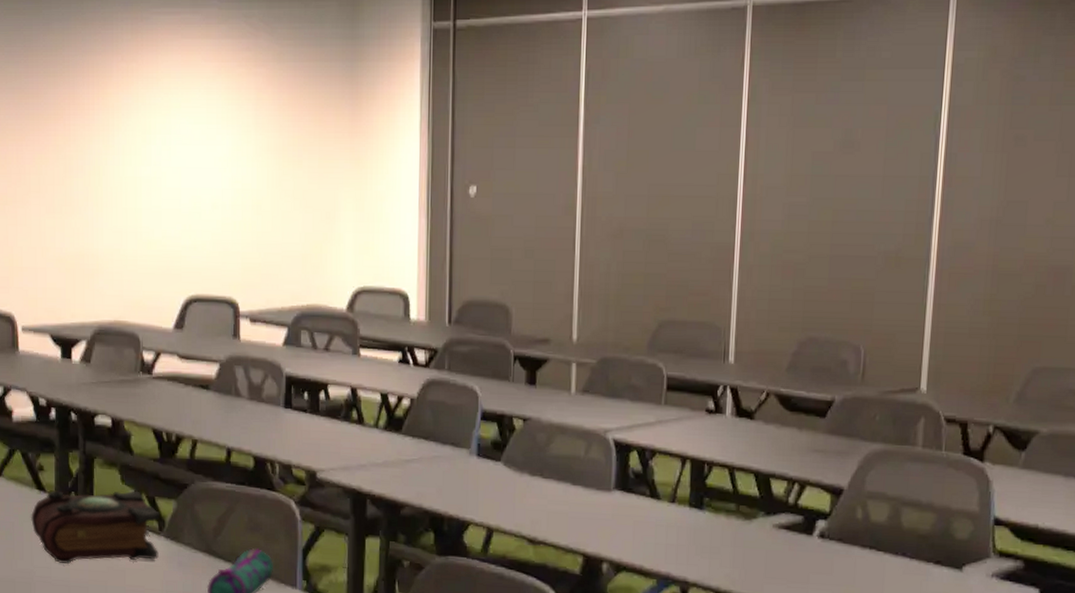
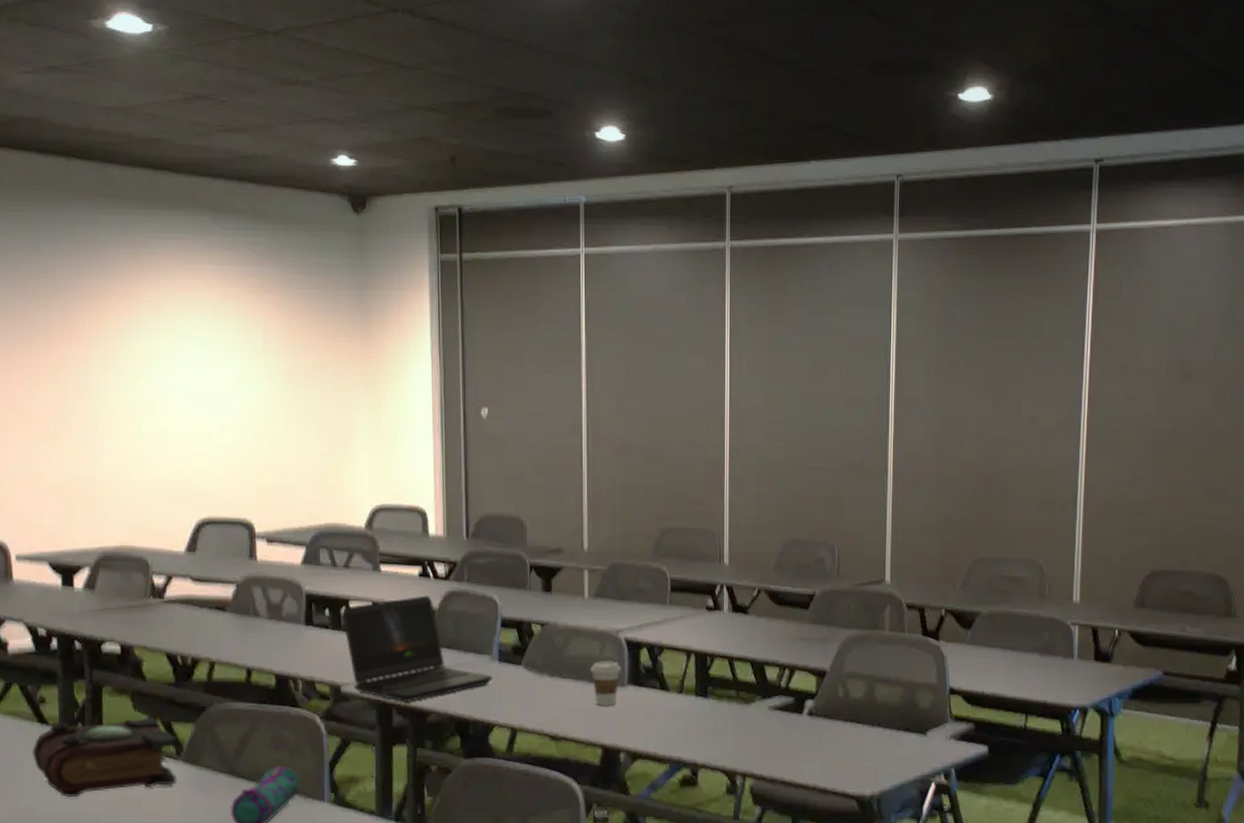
laptop computer: none [319,383,470,493] -> present [341,595,493,702]
coffee cup: none [574,461,608,511] -> present [590,660,621,706]

